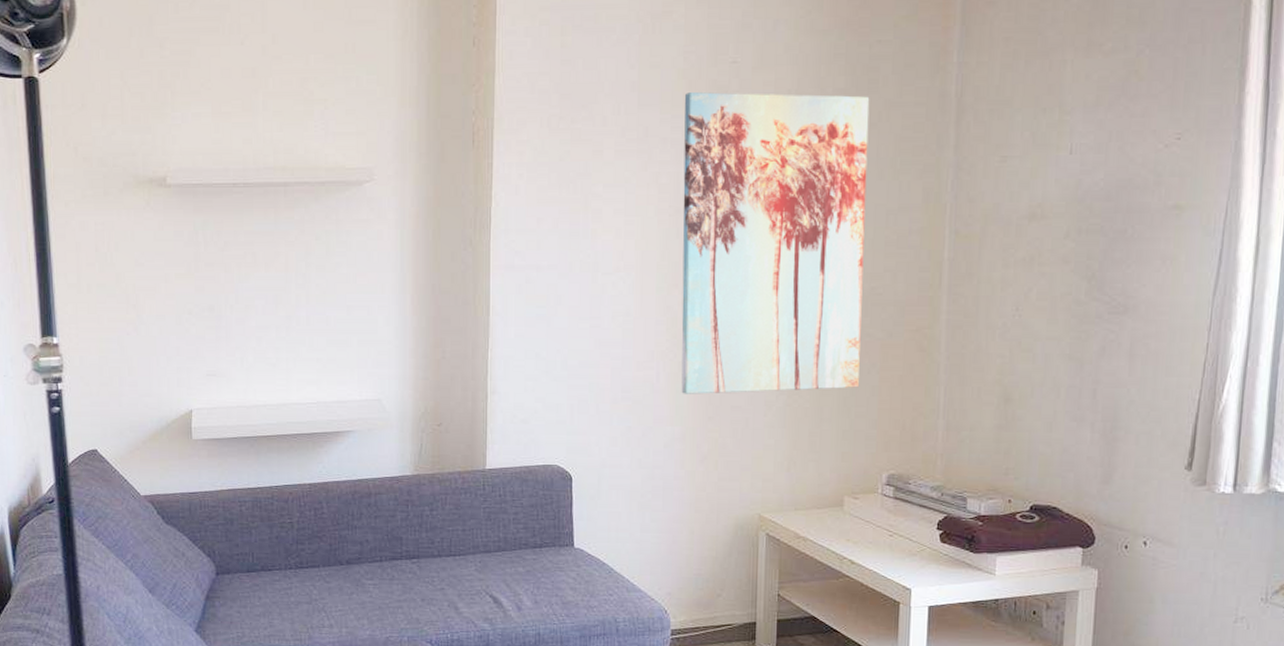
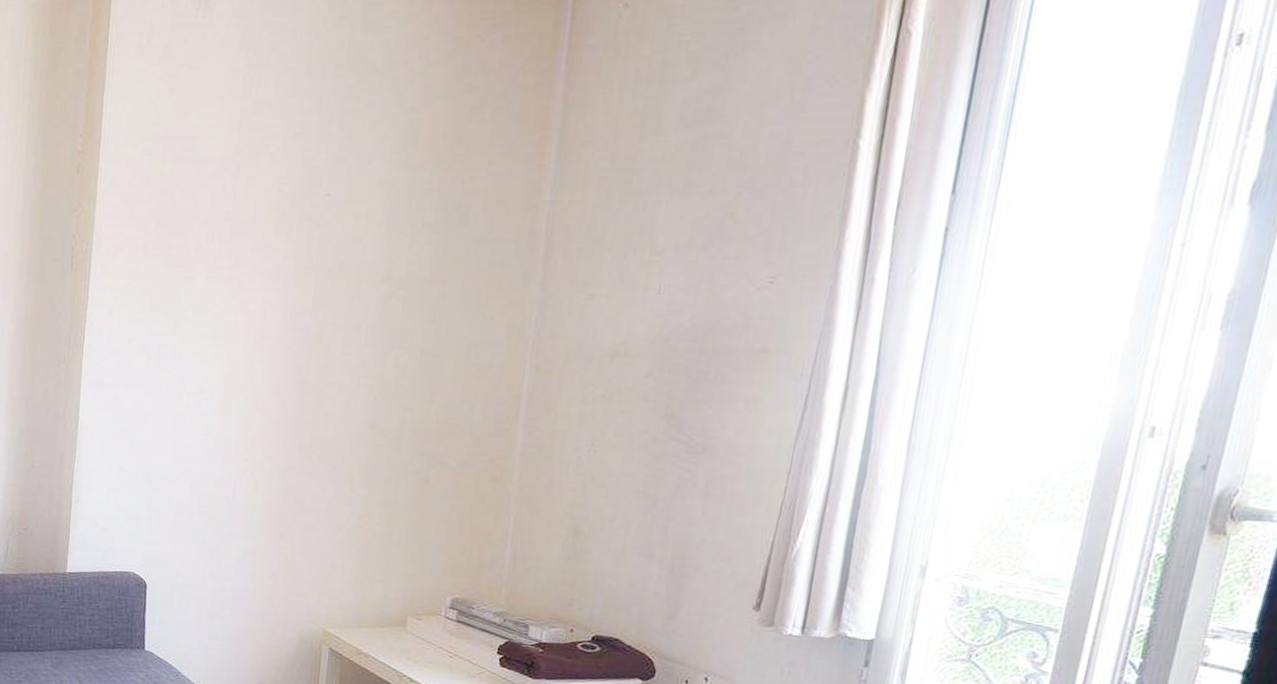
wall art: present [681,92,870,394] -> none [256,223,459,514]

